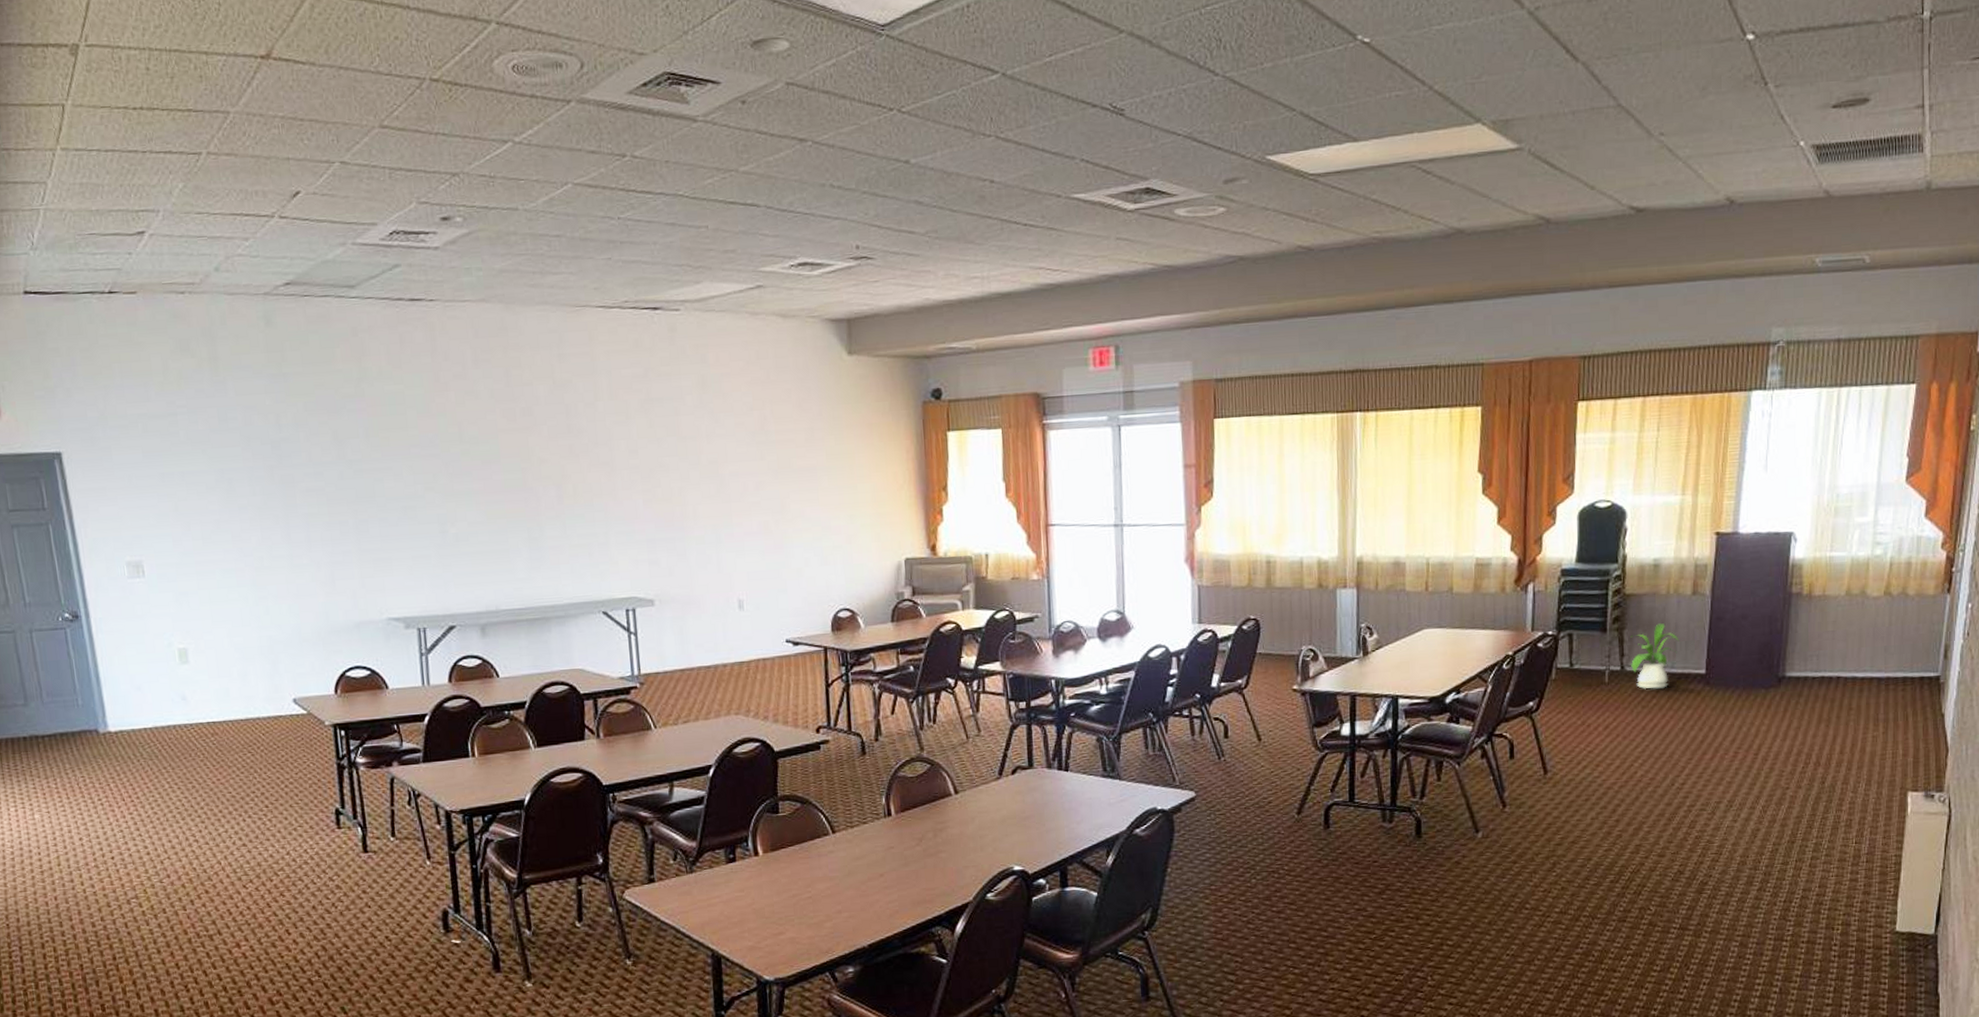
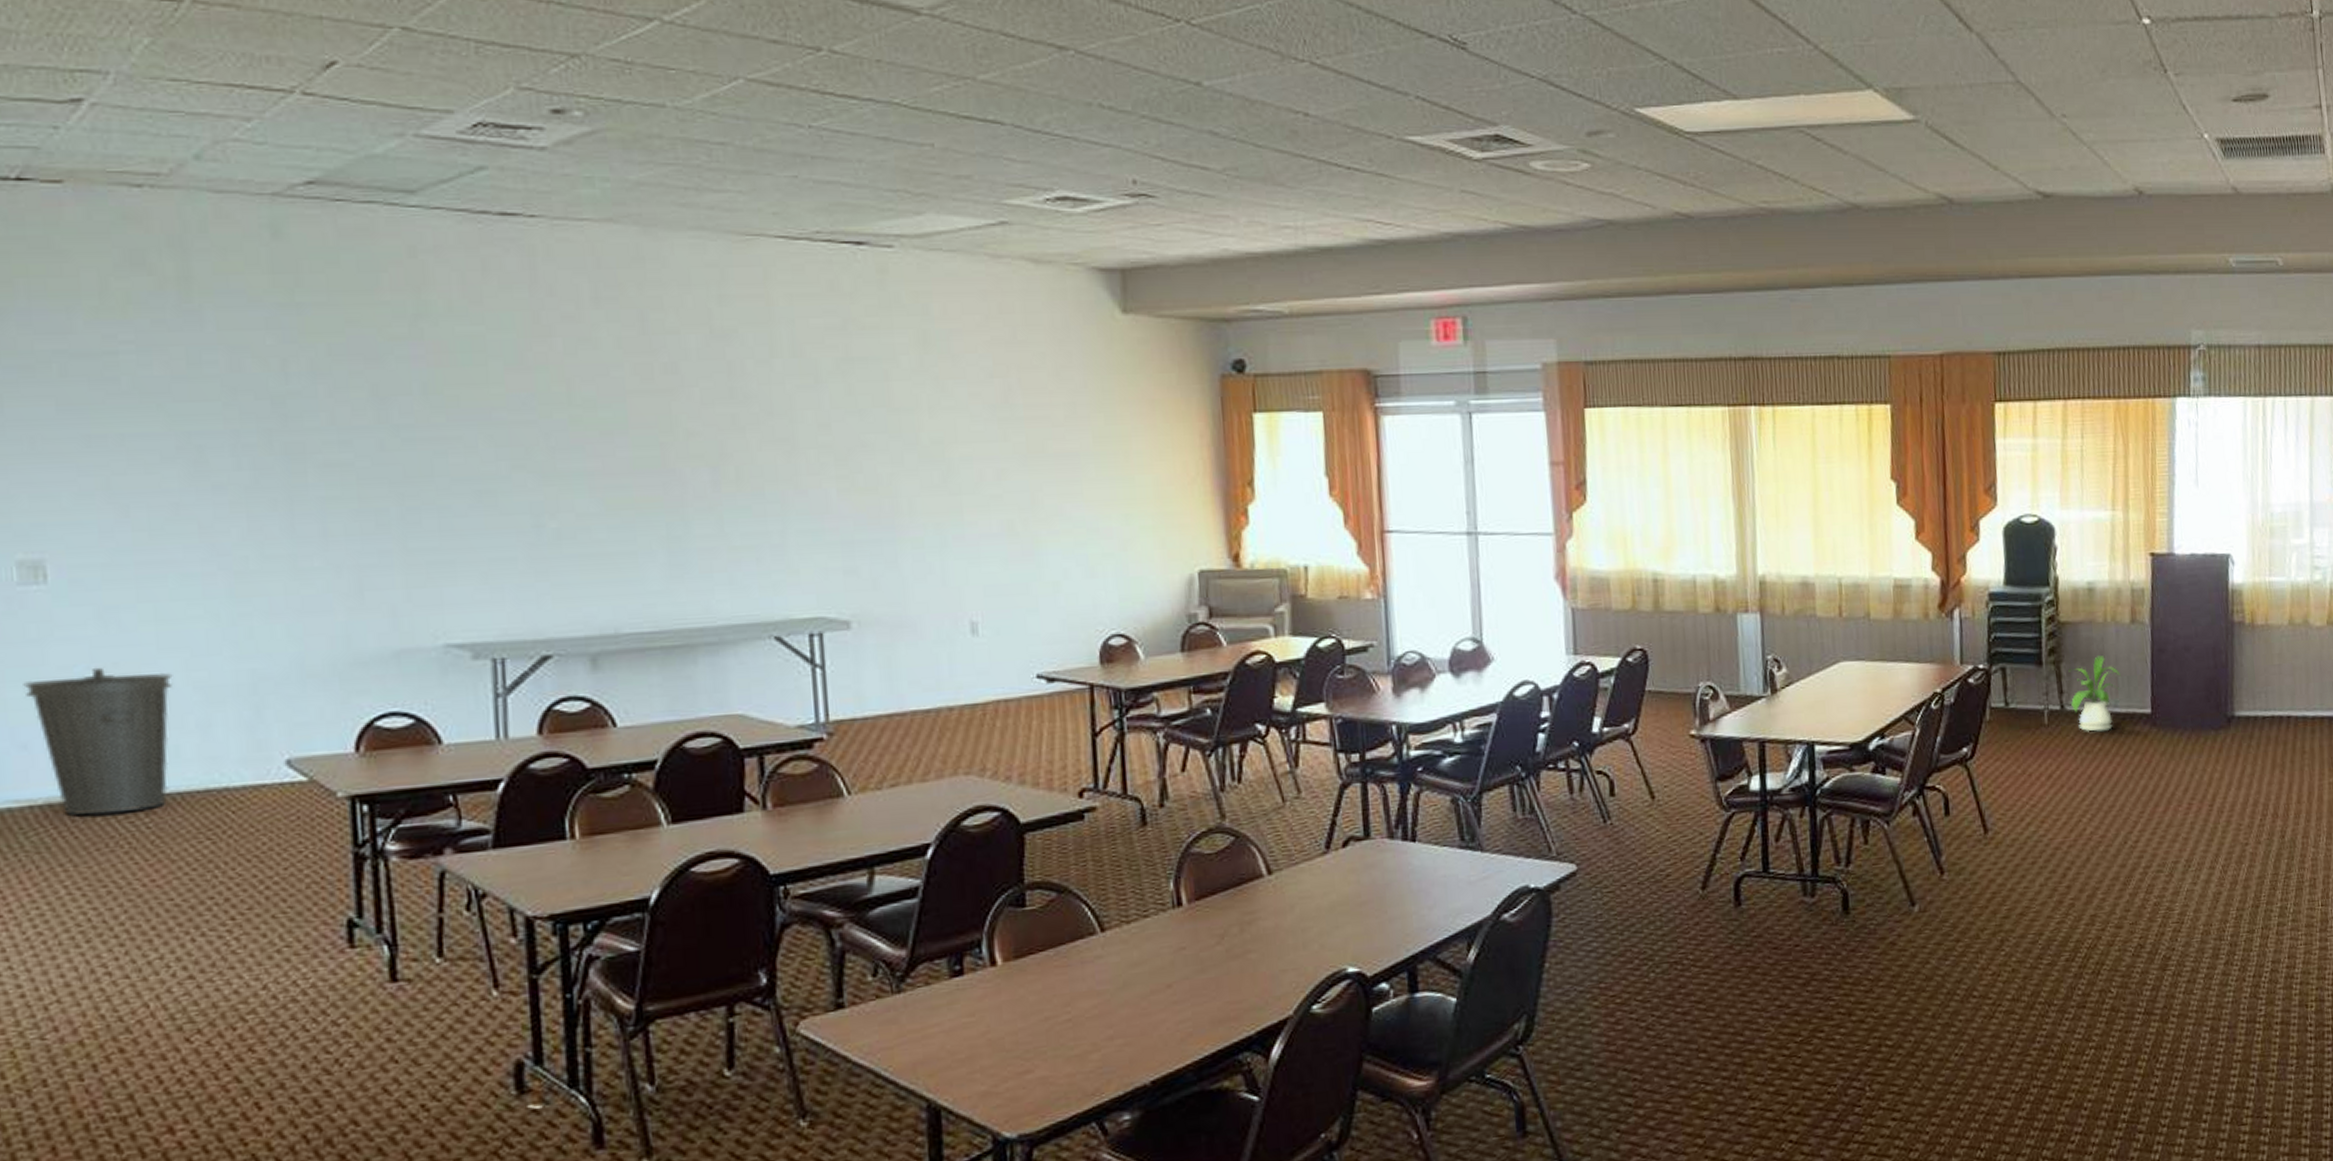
trash can: none [135,634,224,735] -> present [23,667,173,816]

